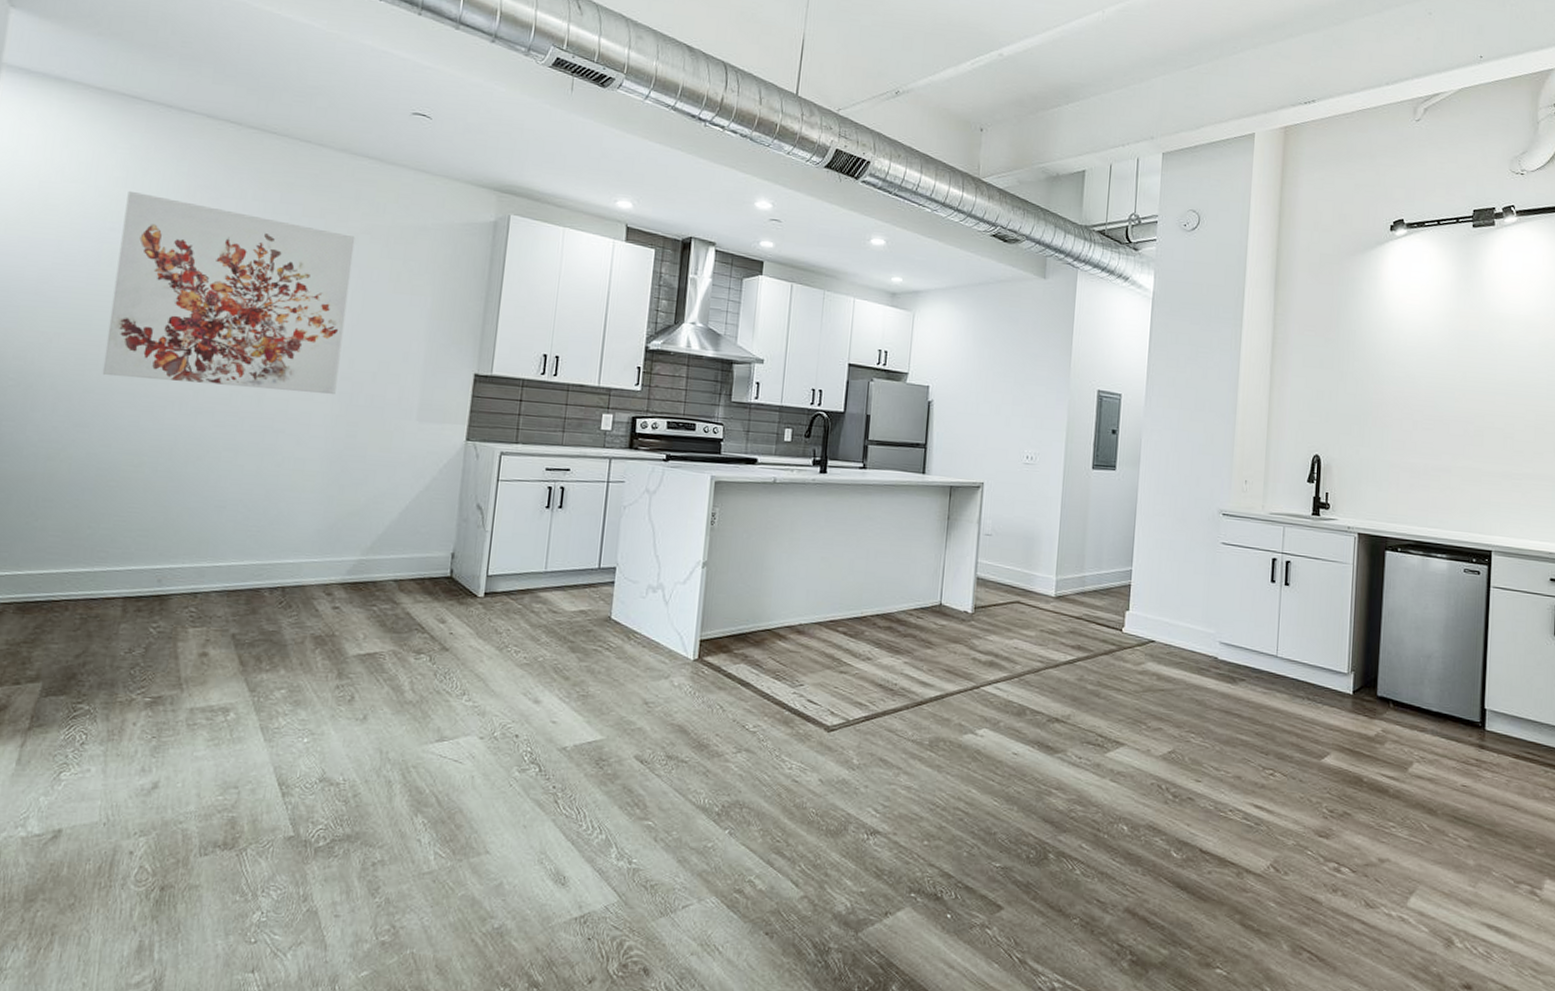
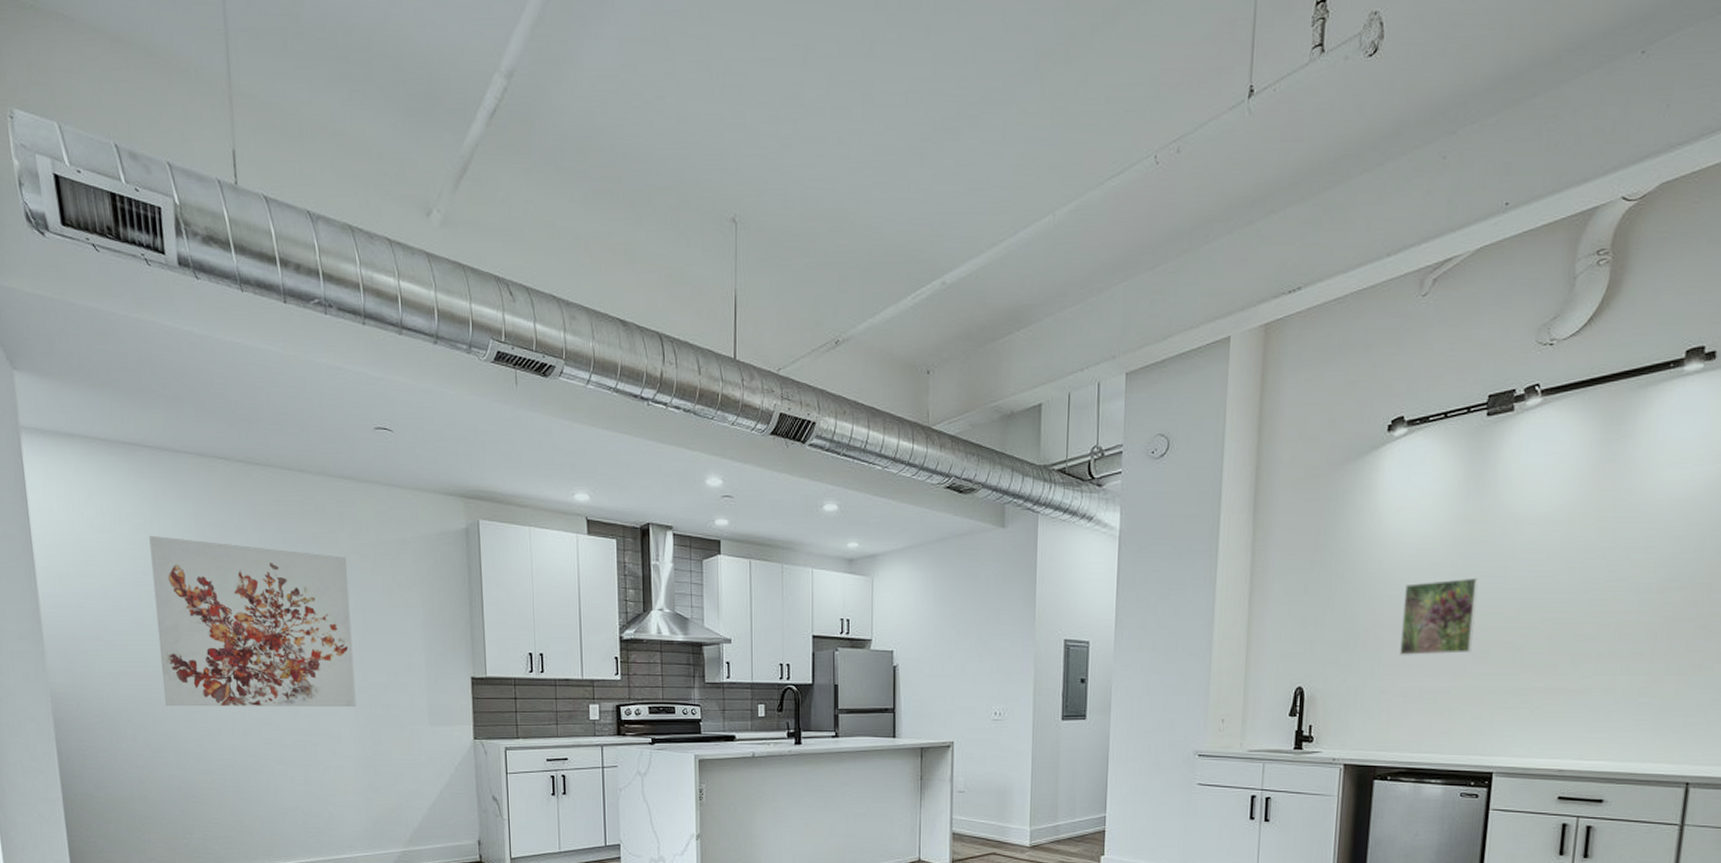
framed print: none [1406,367,1472,436] -> present [1400,577,1479,655]

